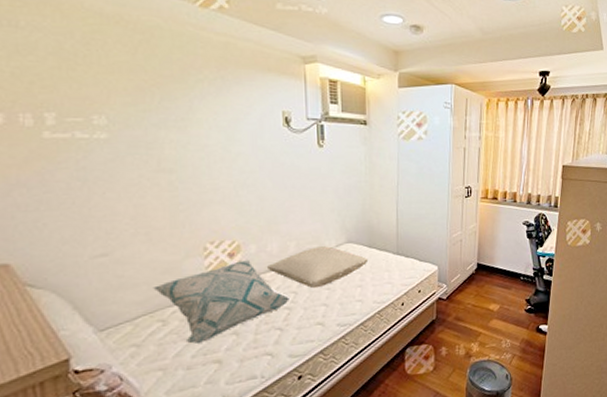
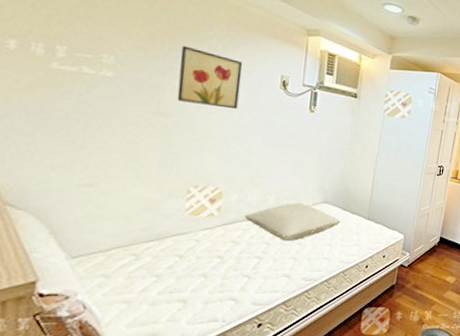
decorative pillow: present [153,260,289,344] -> none [131,207,261,281]
wall art: none [173,94,242,156] -> present [177,45,243,110]

